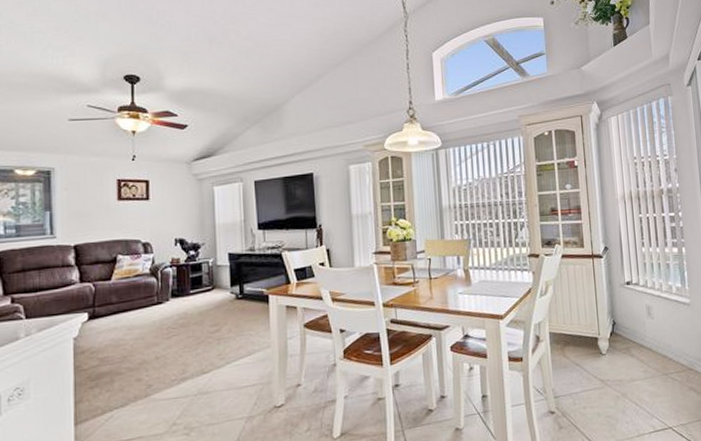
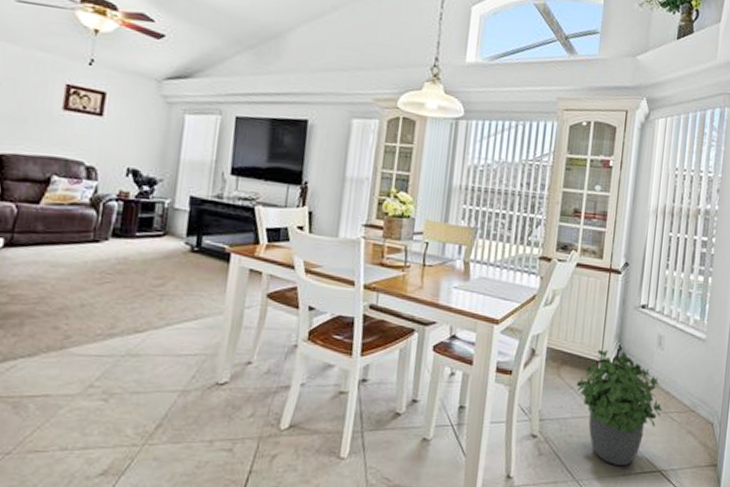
potted plant: none [581,325,663,429] -> present [576,349,663,466]

